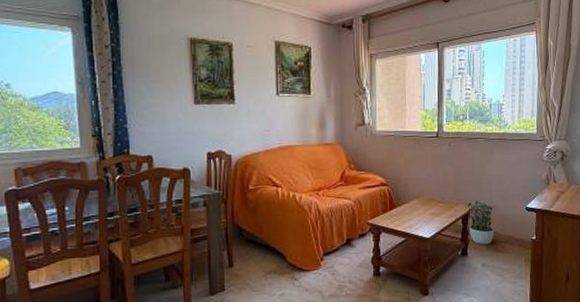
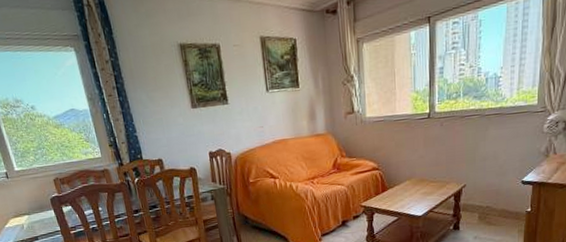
potted plant: present [466,200,496,245] -> none [459,177,490,219]

